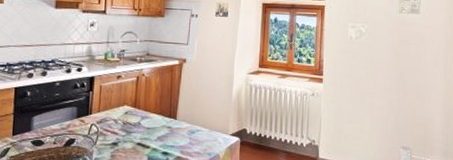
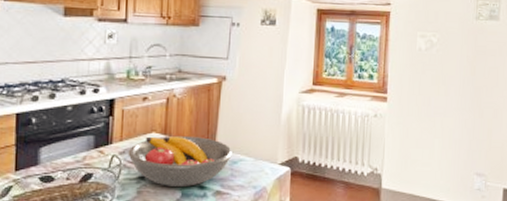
fruit bowl: none [104,108,192,152] -> present [128,135,233,186]

